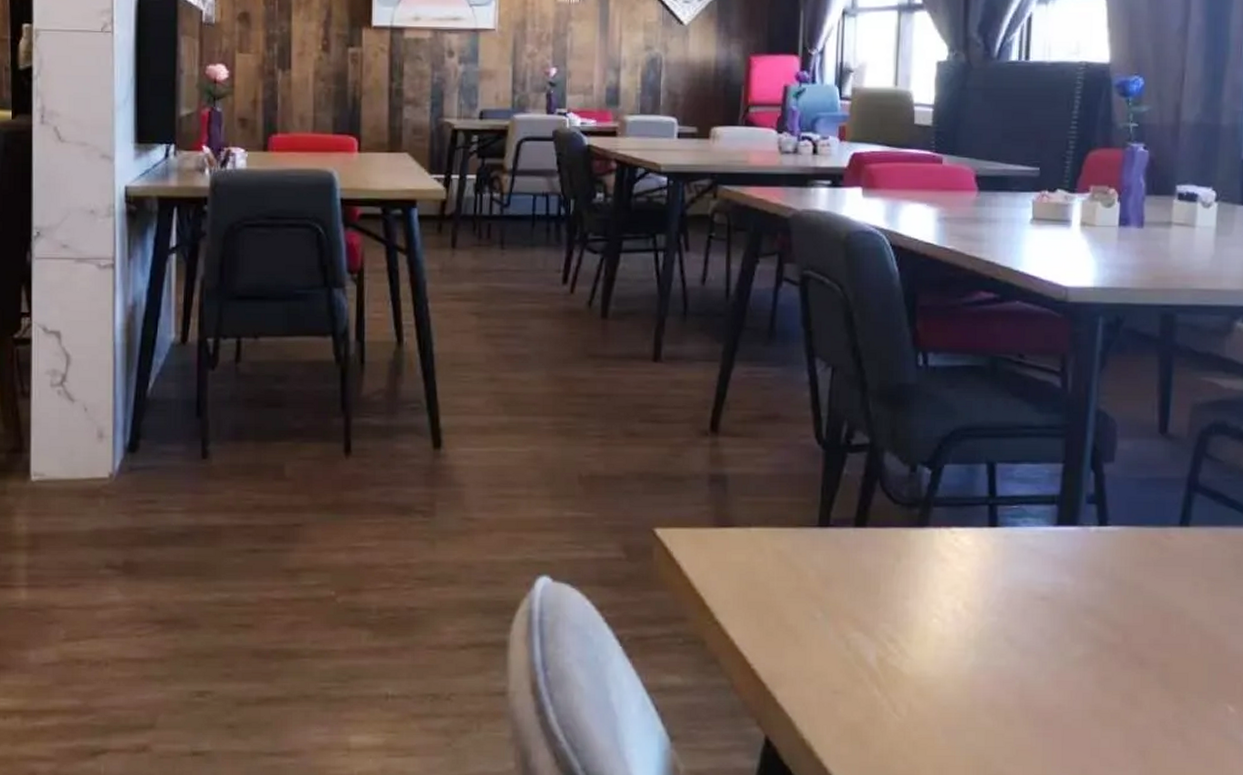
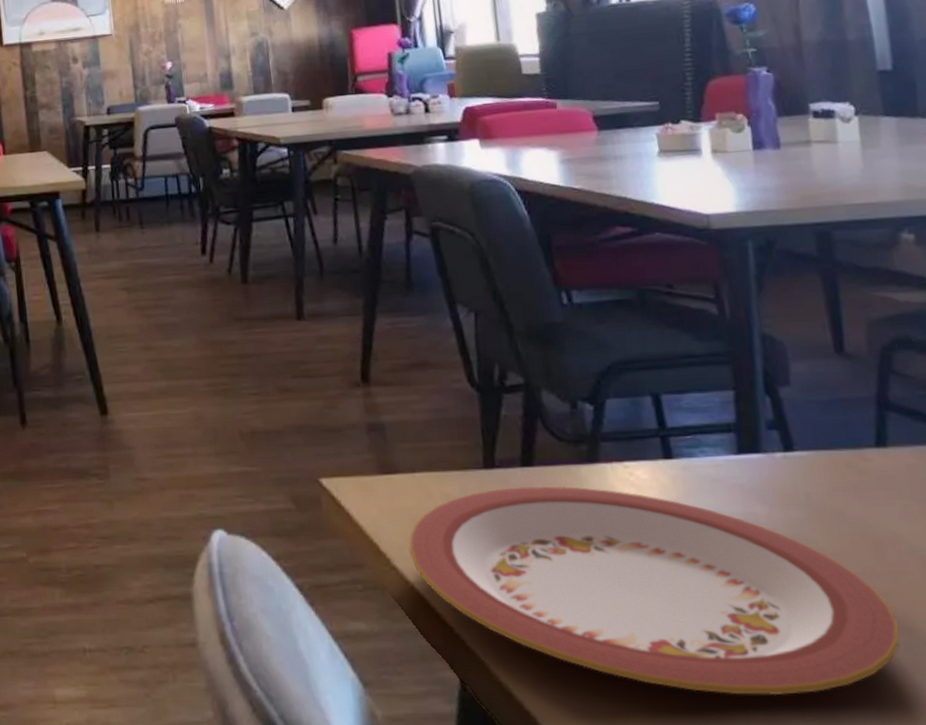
plate: none [734,546,1172,758] -> present [408,486,901,696]

